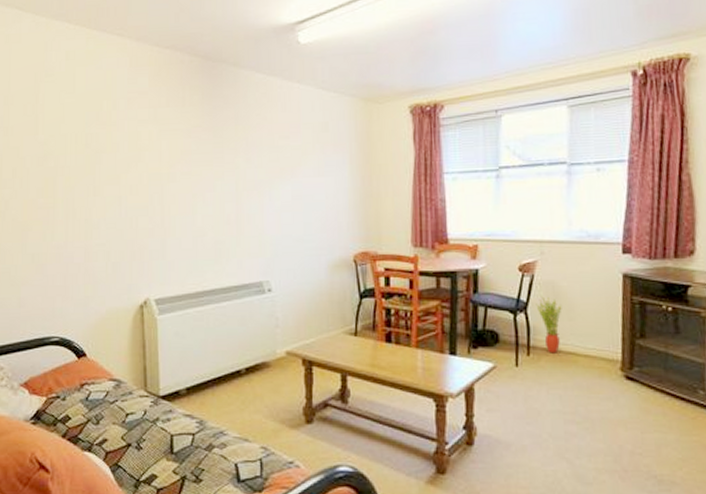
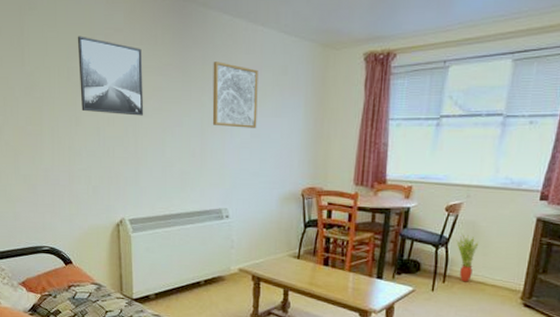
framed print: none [97,100,171,182] -> present [77,36,144,116]
wall art: none [247,121,298,190] -> present [212,62,258,128]

